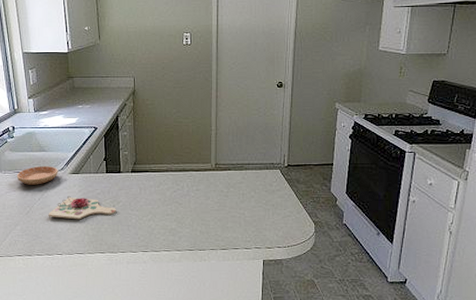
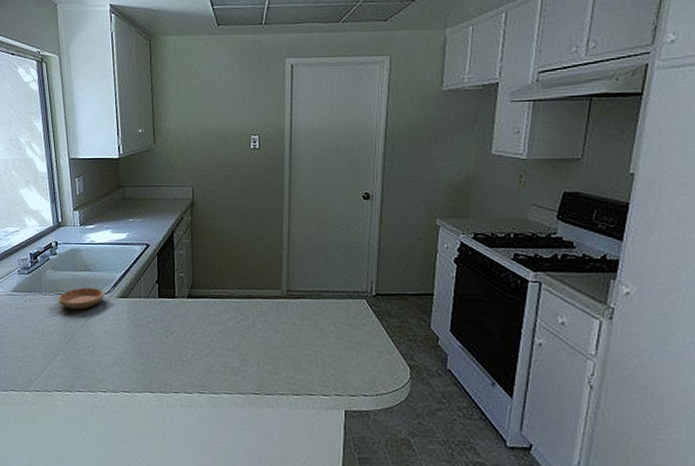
cutting board: present [48,195,116,220] -> none [92,323,169,352]

